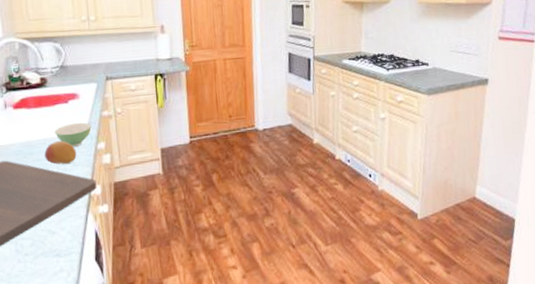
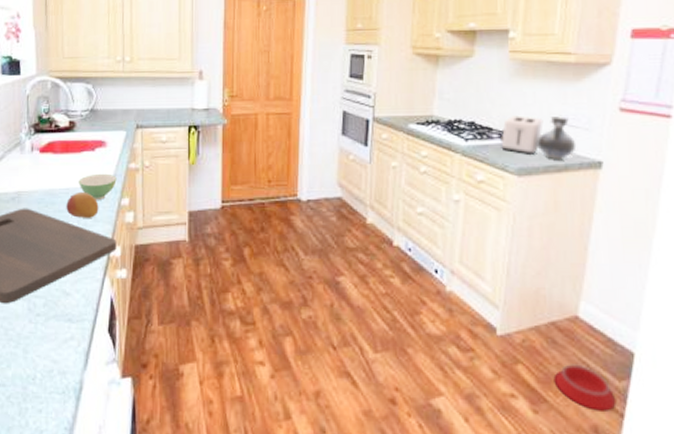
toaster: none [413,47,445,78] -> present [499,115,544,154]
ceramic jug: none [440,46,470,80] -> present [537,116,577,159]
pet bowl: none [460,232,504,265] -> present [553,364,617,411]

